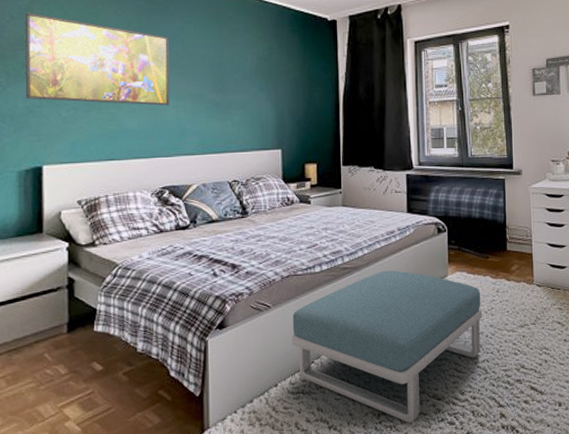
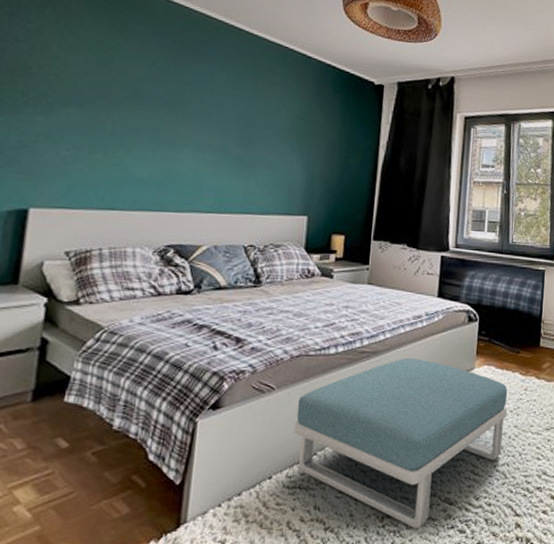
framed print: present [25,12,170,106] -> none [19,36,196,156]

